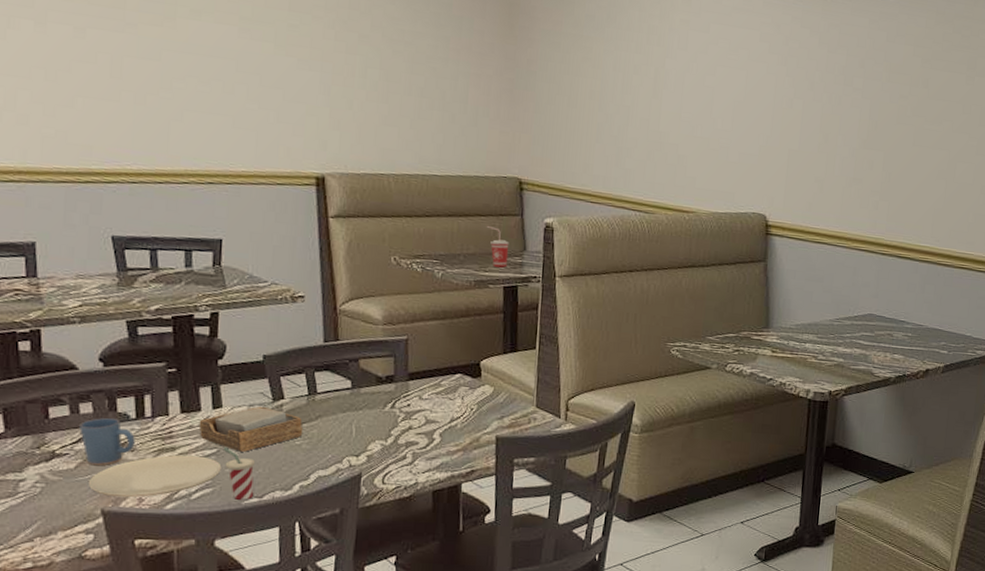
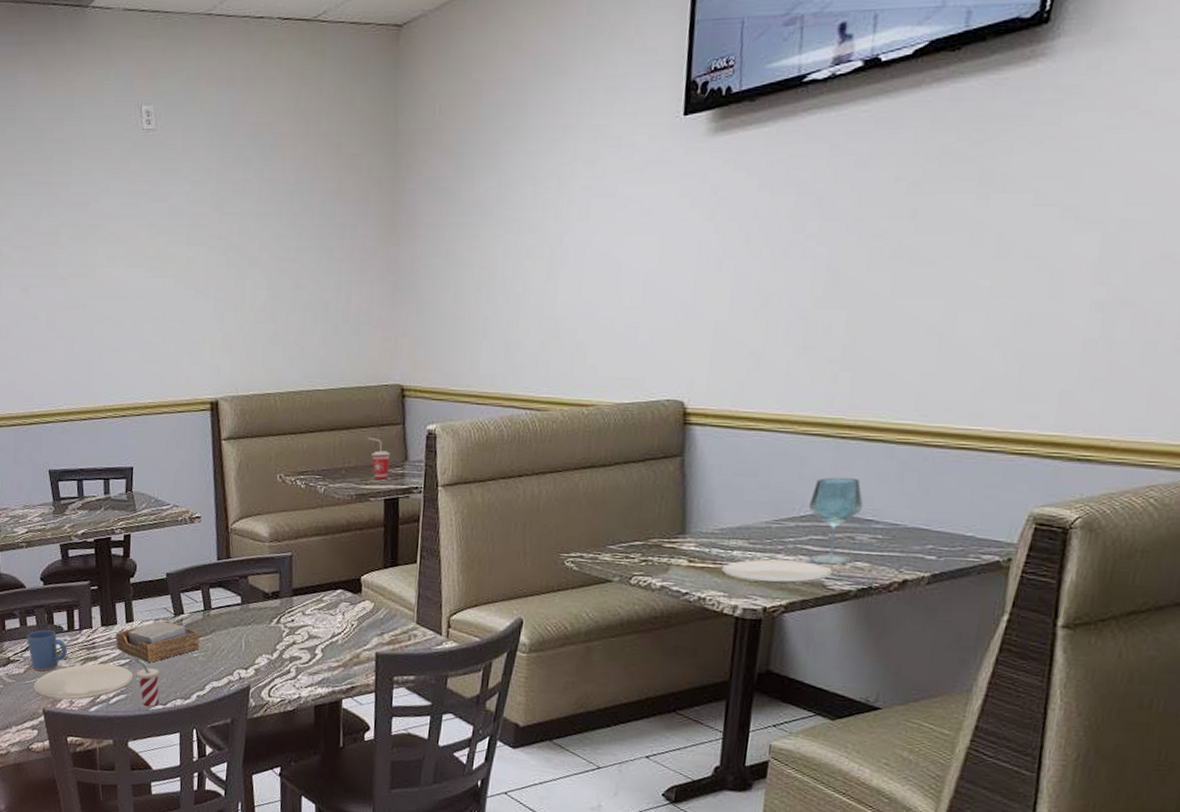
plate: none [797,350,878,372] -> present [721,559,832,585]
wine glass: none [860,285,898,357] -> present [808,477,863,565]

